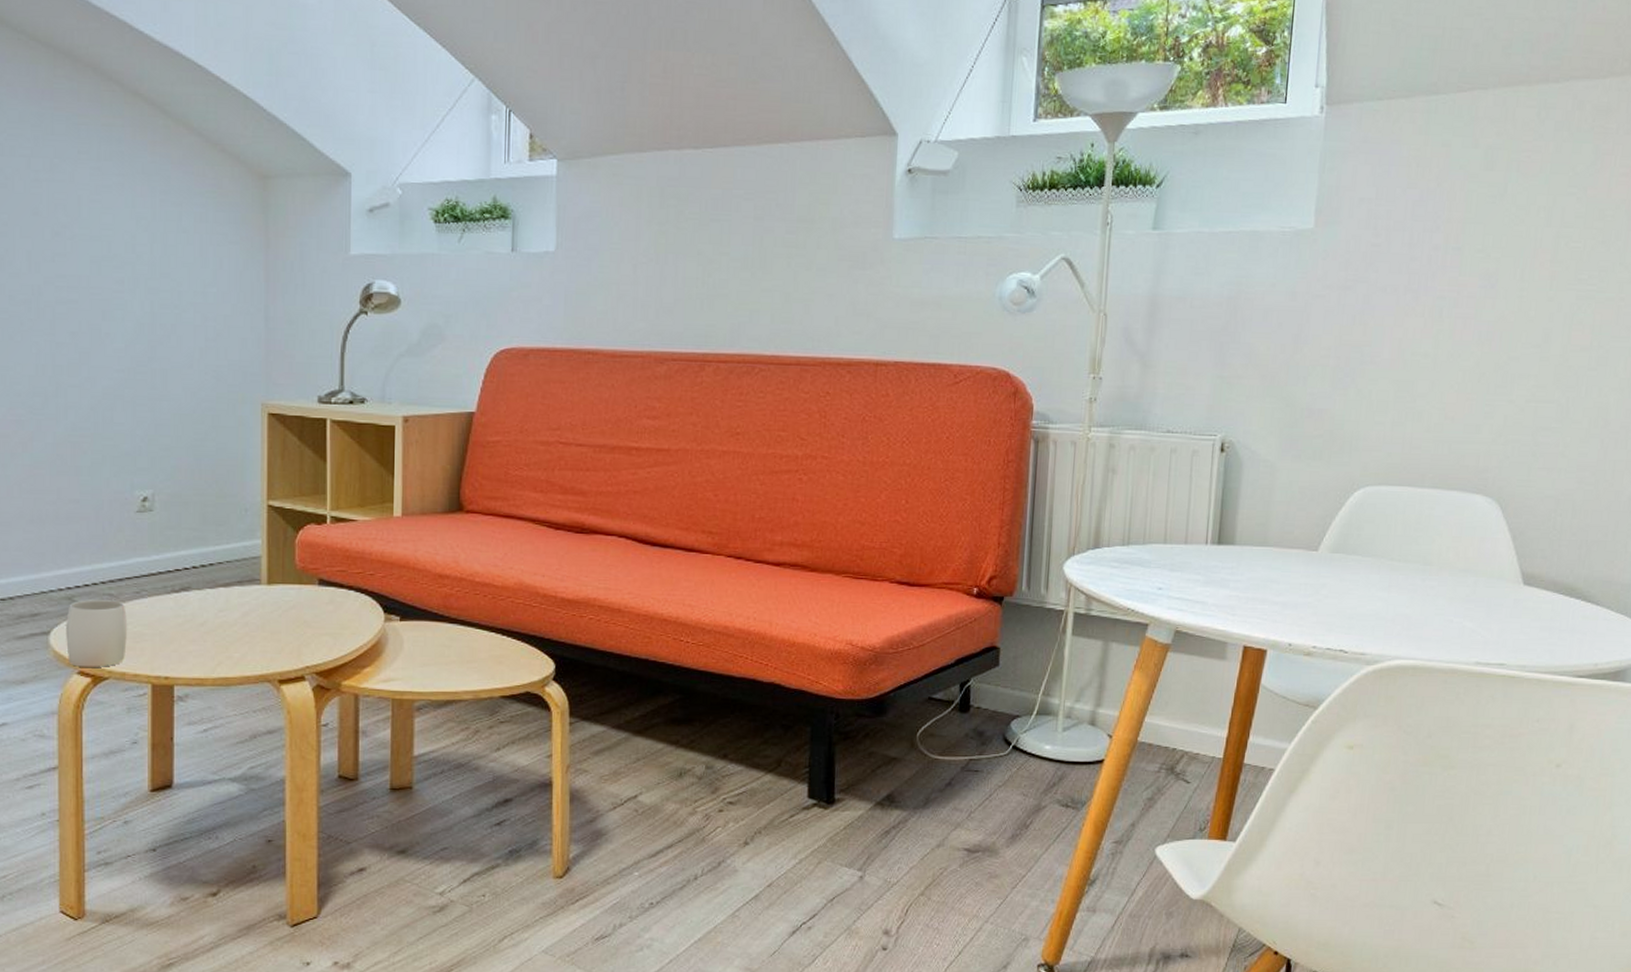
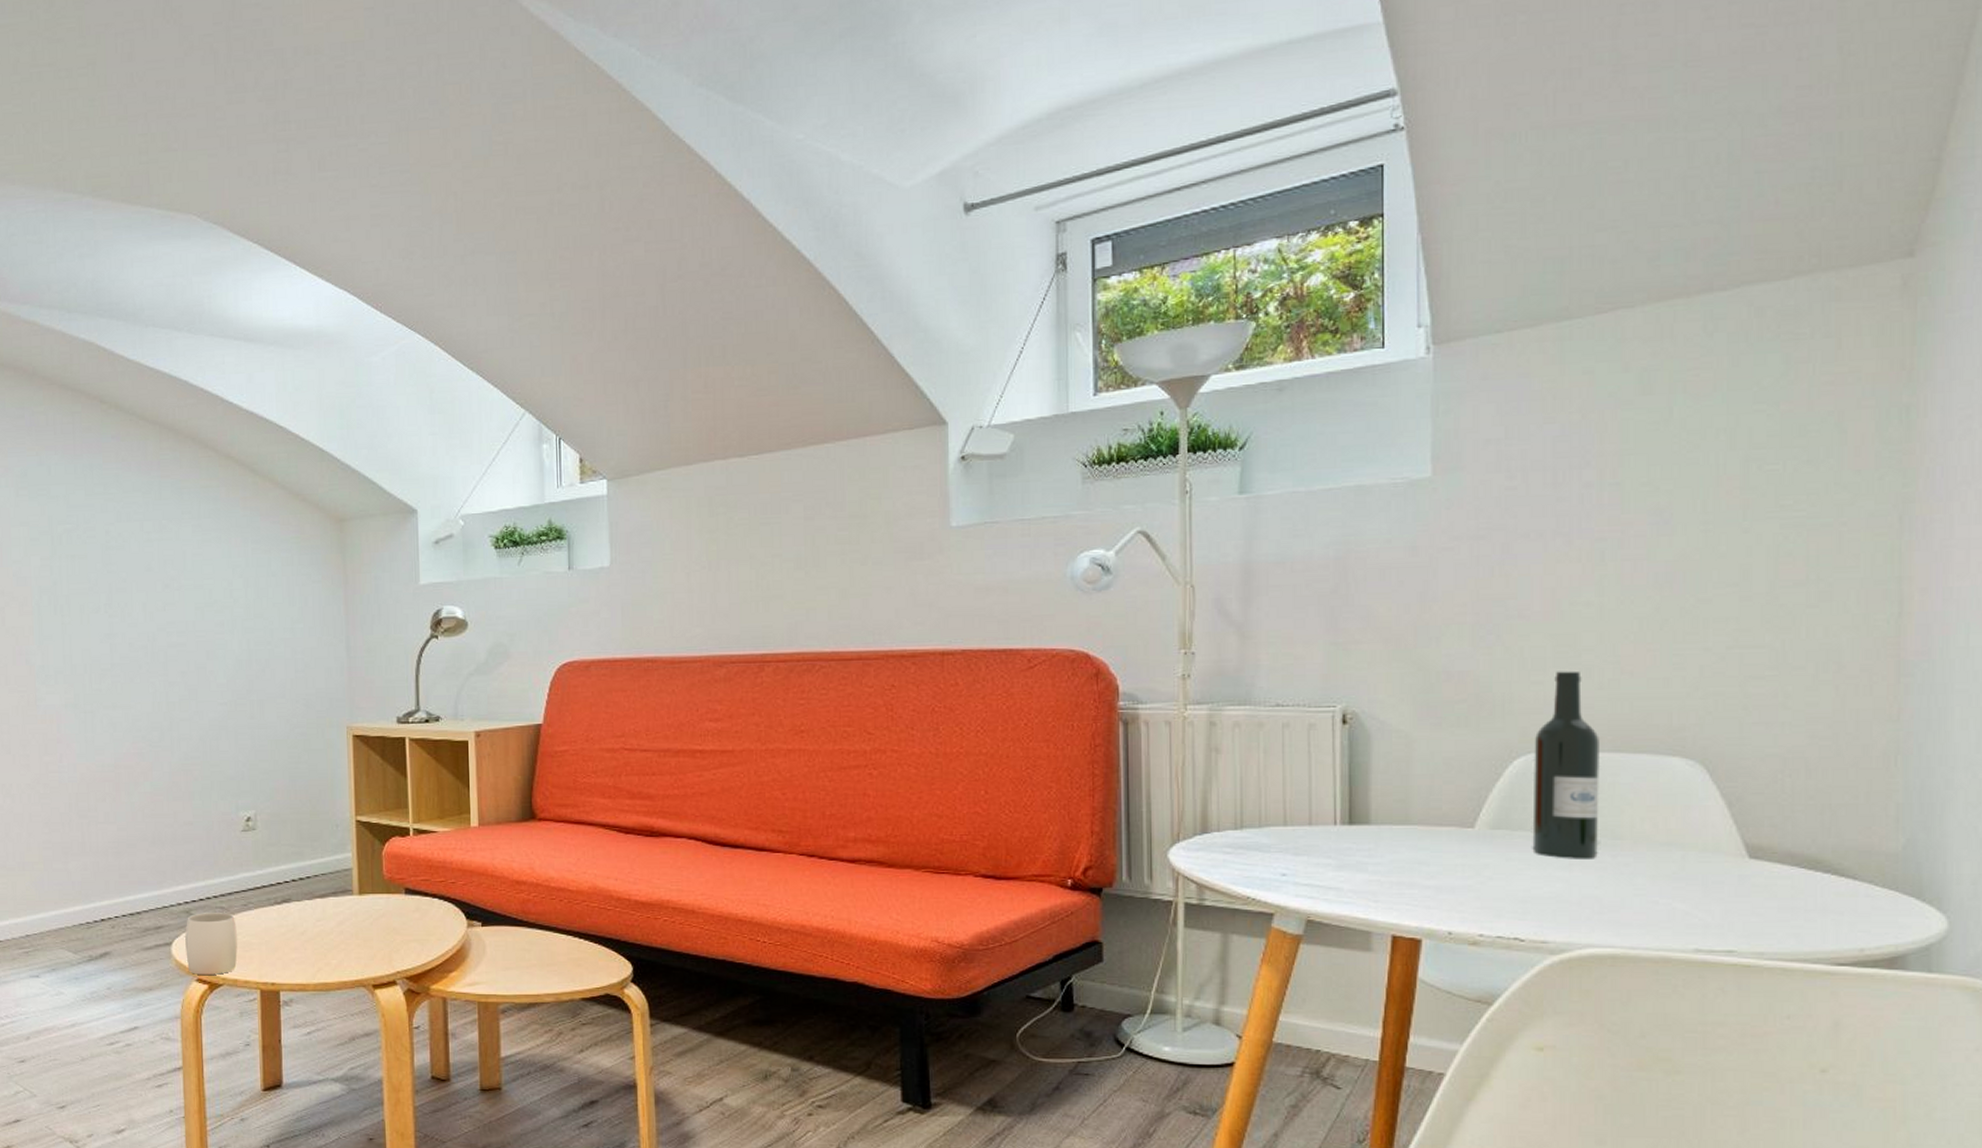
wine bottle: none [1361,414,1423,582] -> present [1532,671,1599,859]

